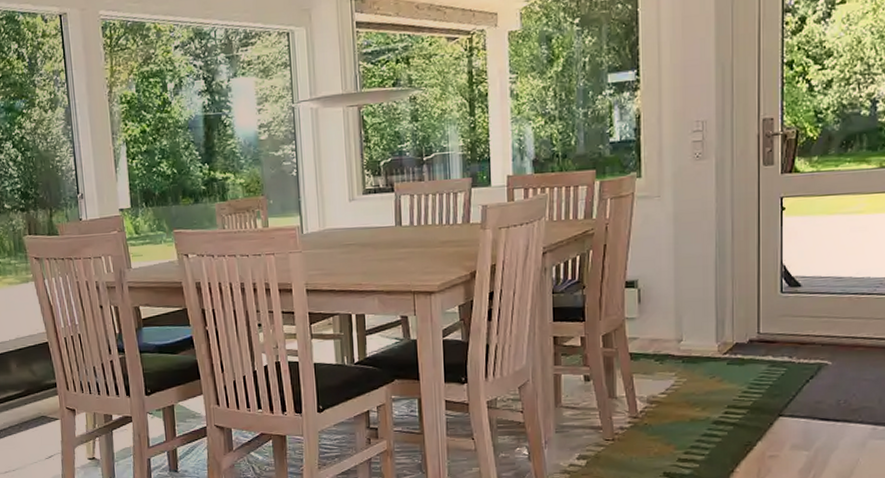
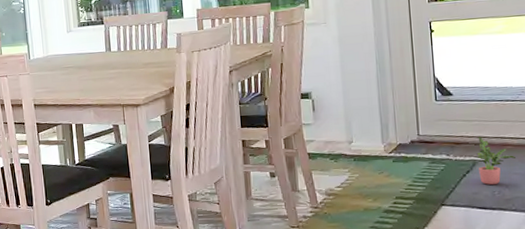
potted plant: none [823,335,868,392] -> present [476,136,517,185]

